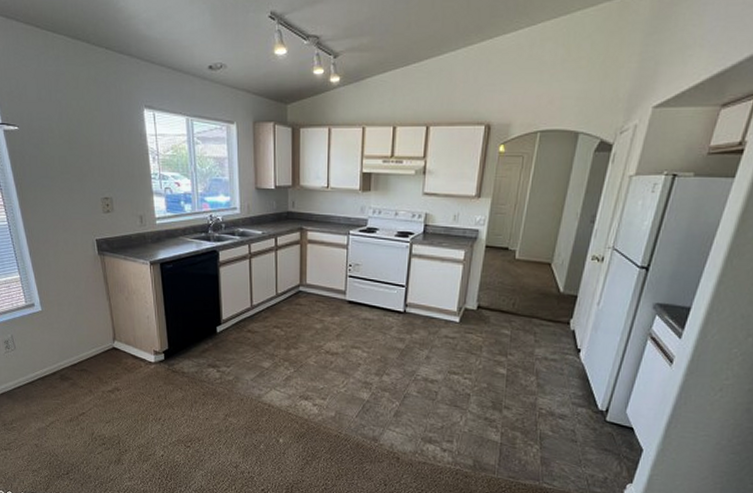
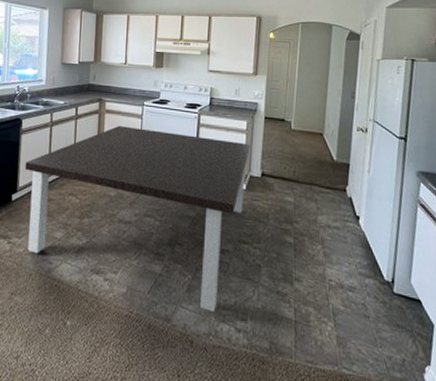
dining table: none [226,256,467,435] -> present [24,125,250,313]

